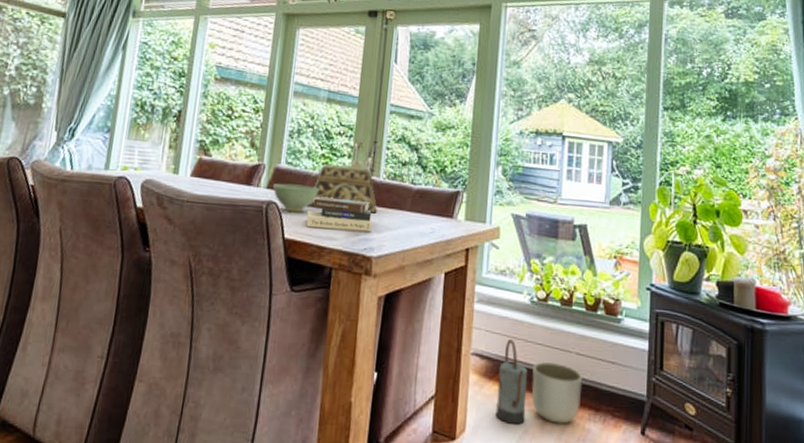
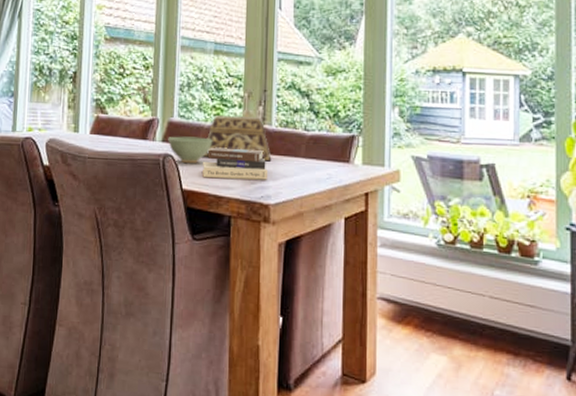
watering can: present [495,339,528,425] -> none [406,283,439,369]
planter: present [531,362,583,424] -> none [443,306,499,369]

